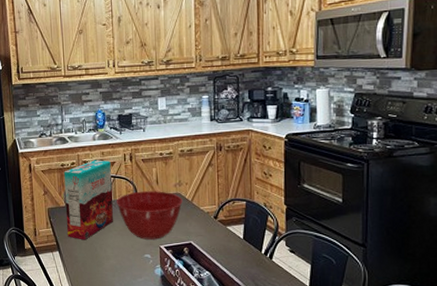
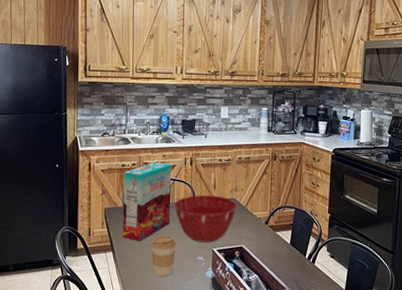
coffee cup: none [96,234,122,274] -> present [151,235,177,276]

